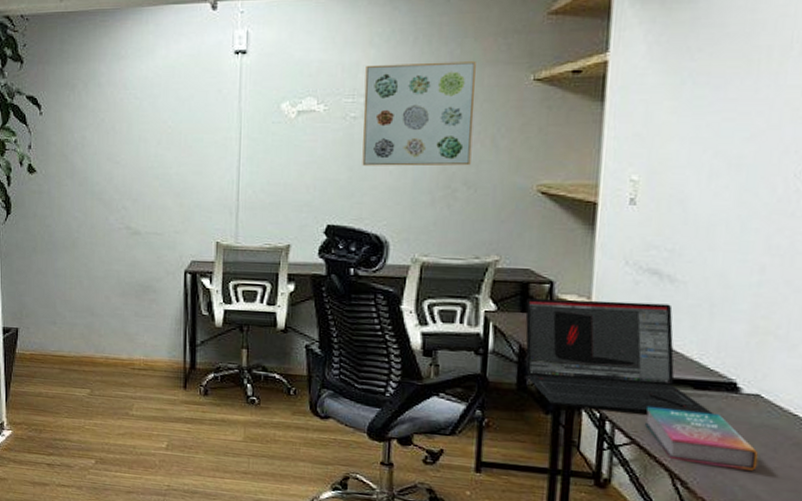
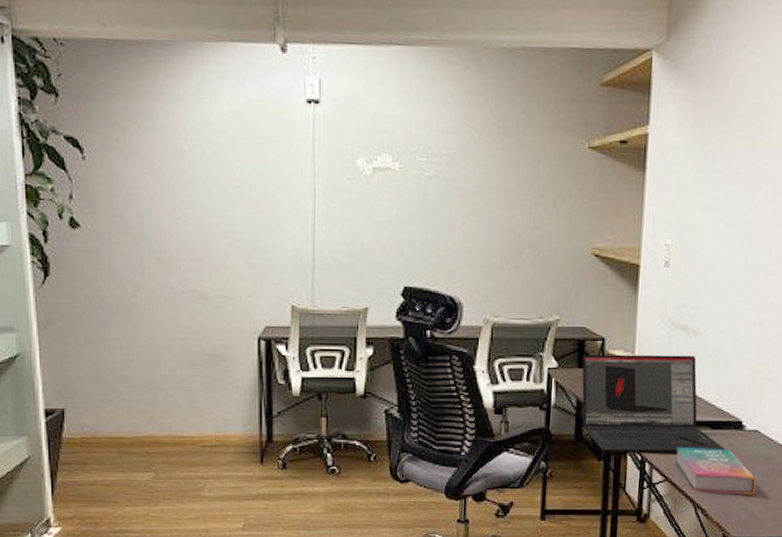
wall art: present [362,61,476,166] -> none [437,124,539,229]

